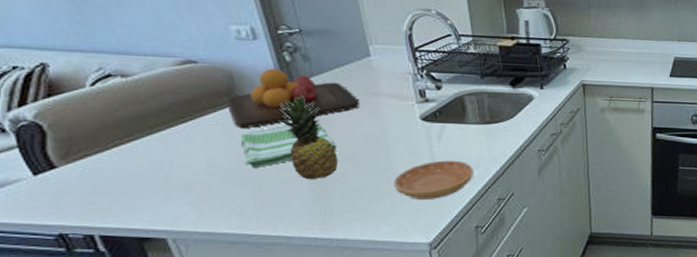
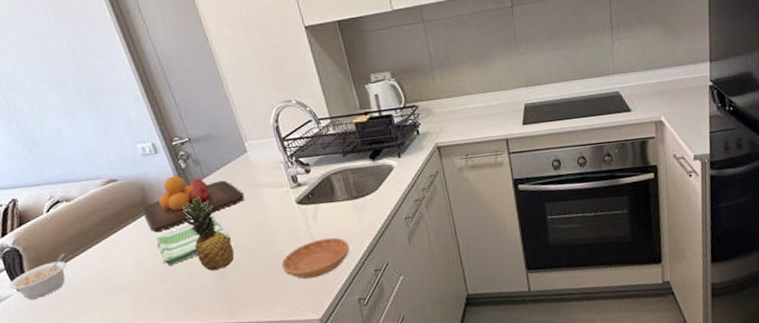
legume: none [20,137,111,187] -> present [8,253,66,300]

